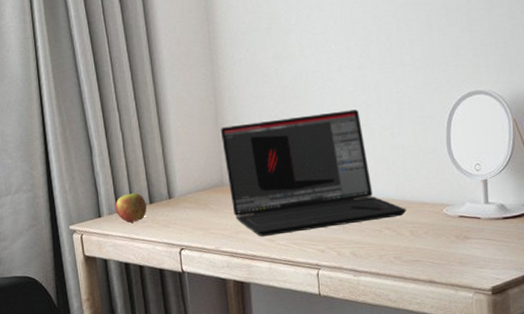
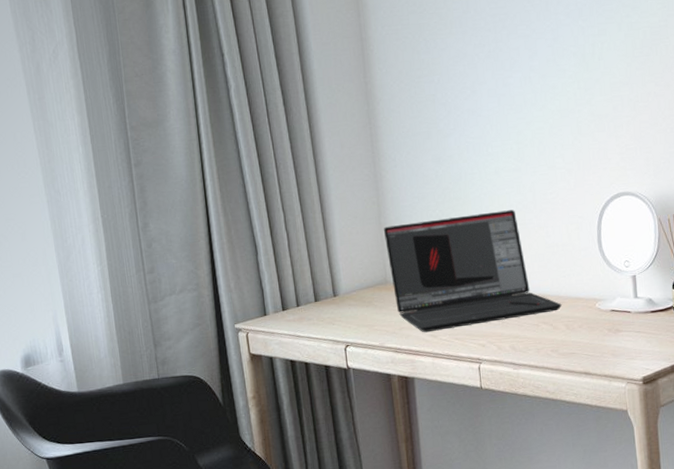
apple: present [115,193,147,223] -> none [280,291,312,321]

